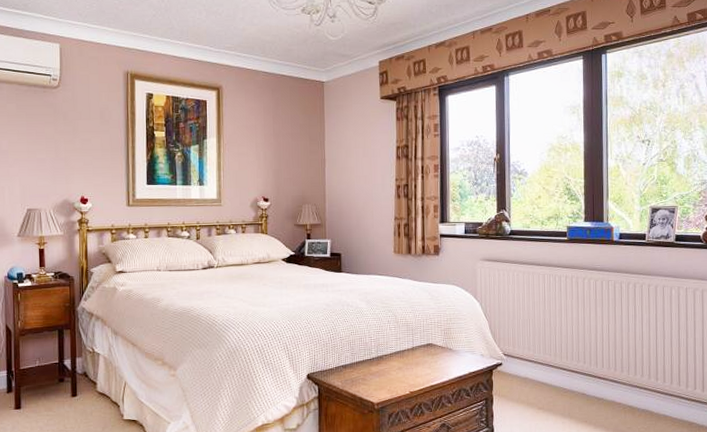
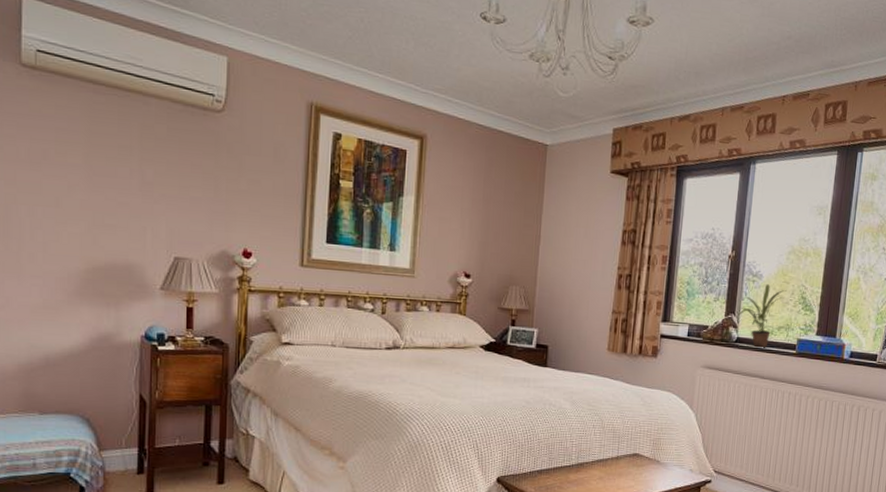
potted plant: none [509,180,552,238] -> present [739,284,787,348]

